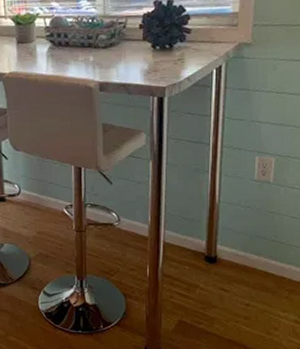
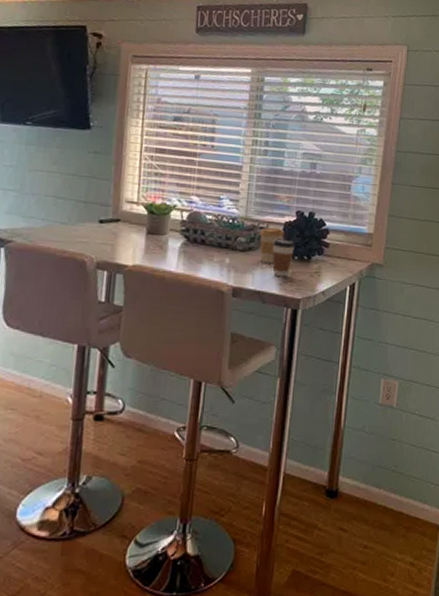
coffee cup: none [119,20,144,56] -> present [259,227,285,263]
coffee cup: none [133,31,155,68] -> present [272,238,295,277]

